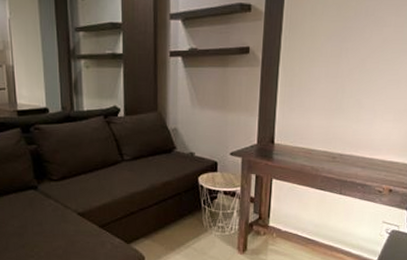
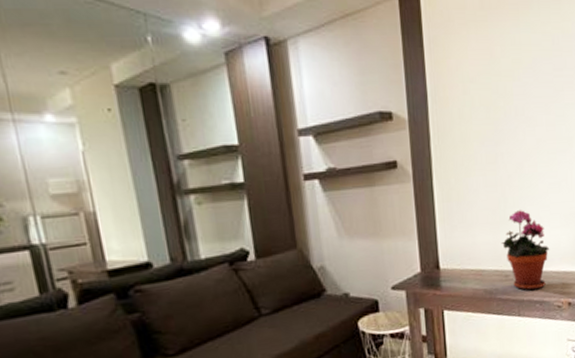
potted plant: none [333,101,380,174] -> present [501,210,550,290]

